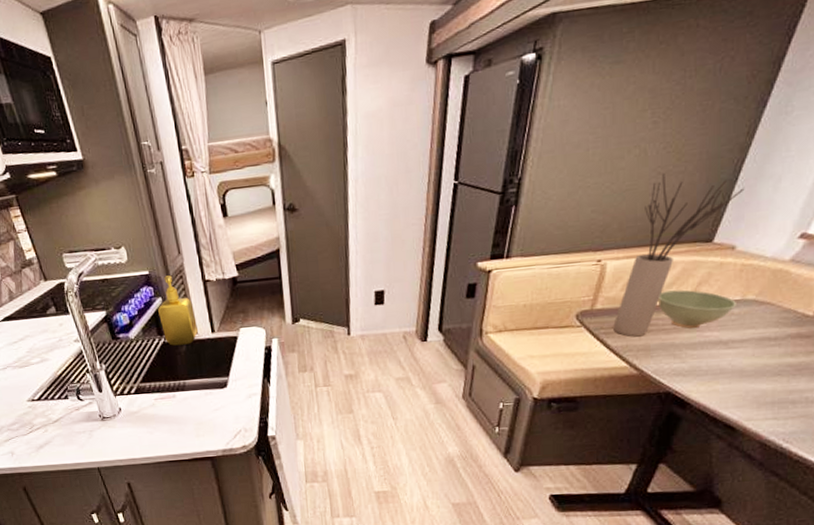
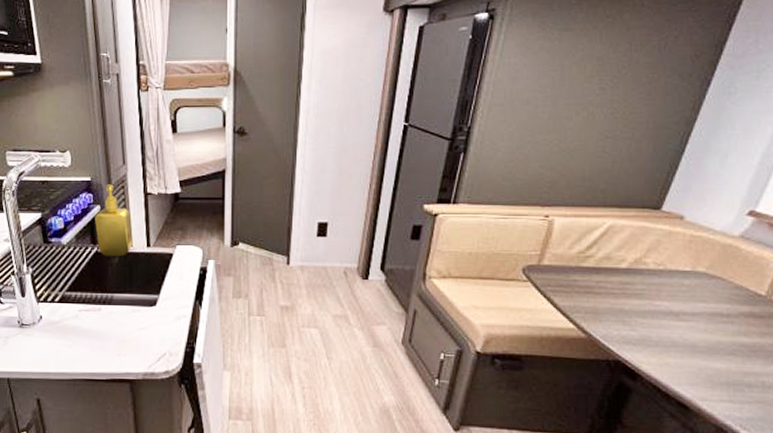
vase: present [613,174,745,337] -> none [560,138,692,298]
bowl: present [657,289,738,328] -> none [606,254,688,295]

